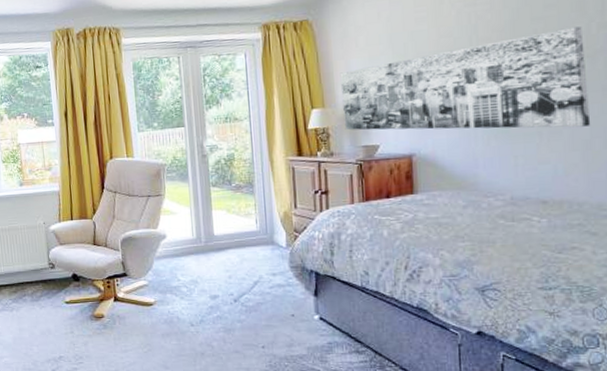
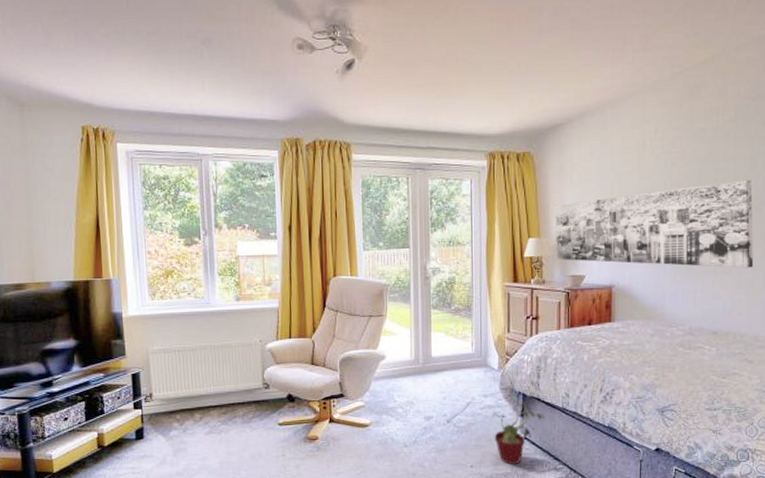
potted plant: none [283,277,342,347] -> present [493,399,545,465]

